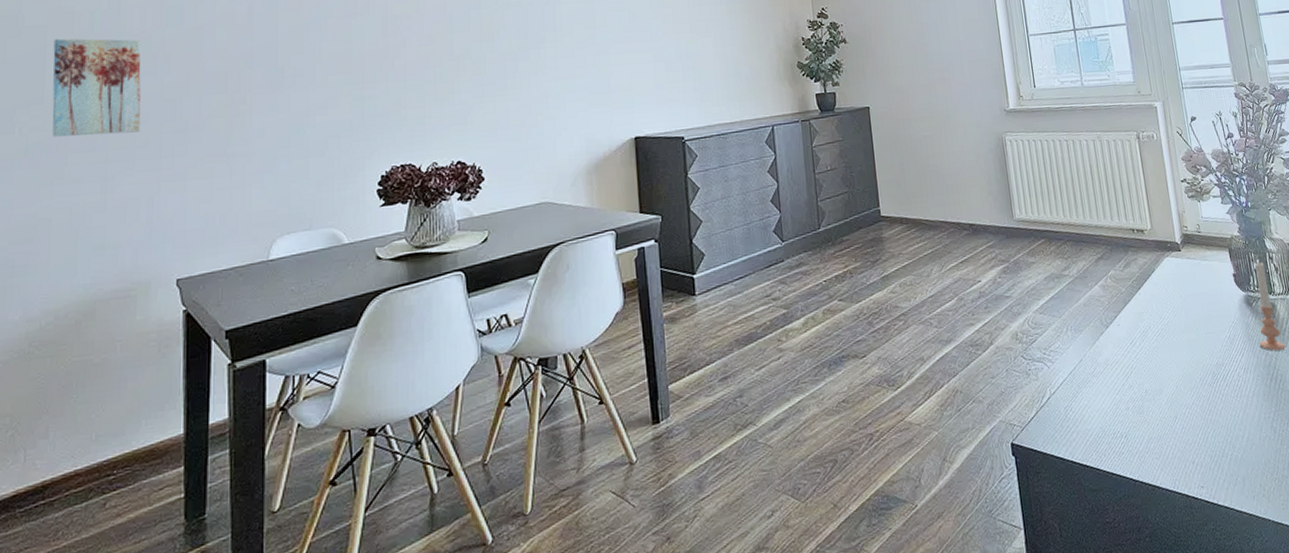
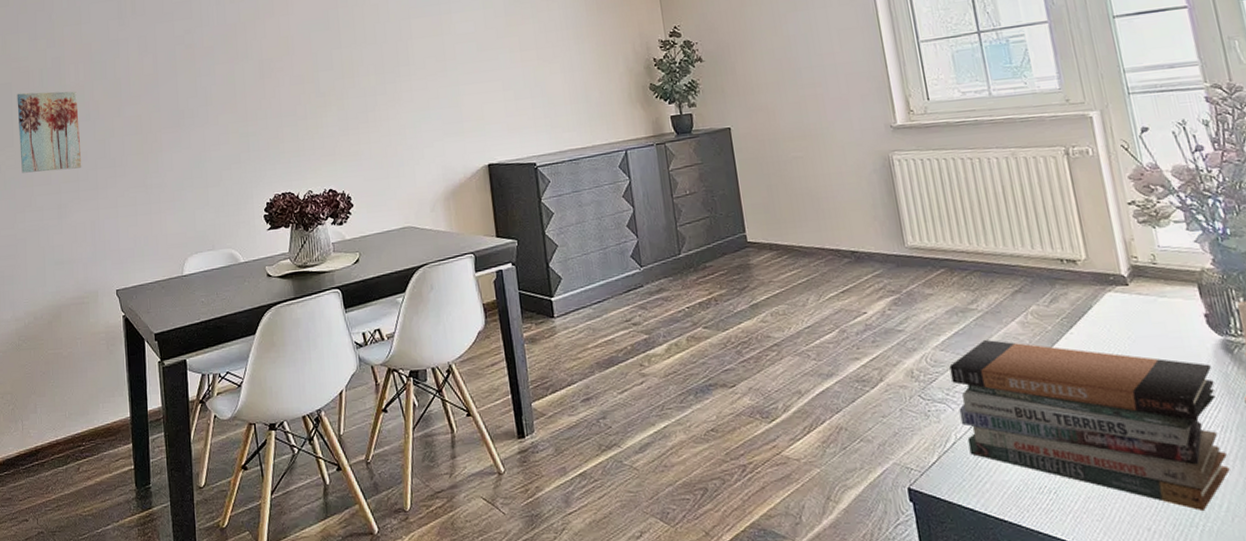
book stack: none [1046,302,1250,442] -> present [949,340,1230,510]

